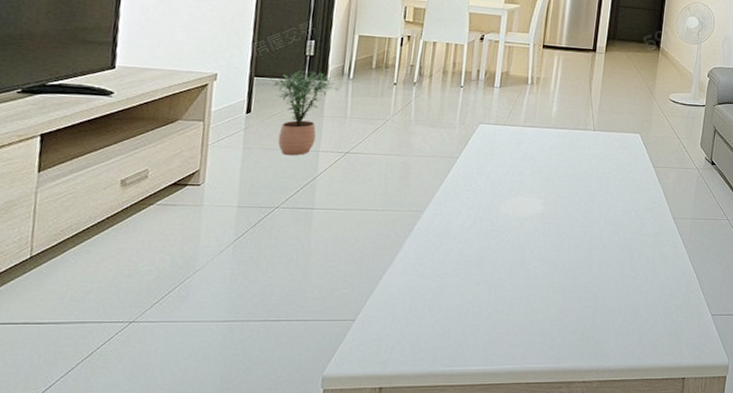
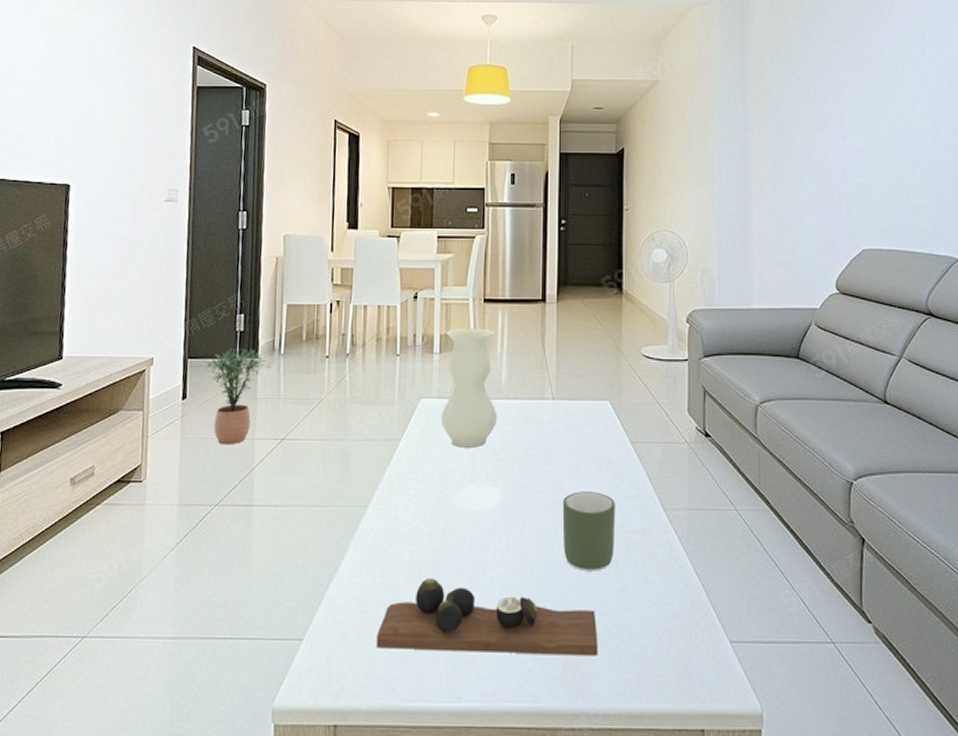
decorative tray: none [423,269,612,328] -> present [376,577,598,656]
vase: none [496,67,550,166] -> present [441,328,498,448]
mug: none [590,203,636,264] -> present [562,491,616,571]

